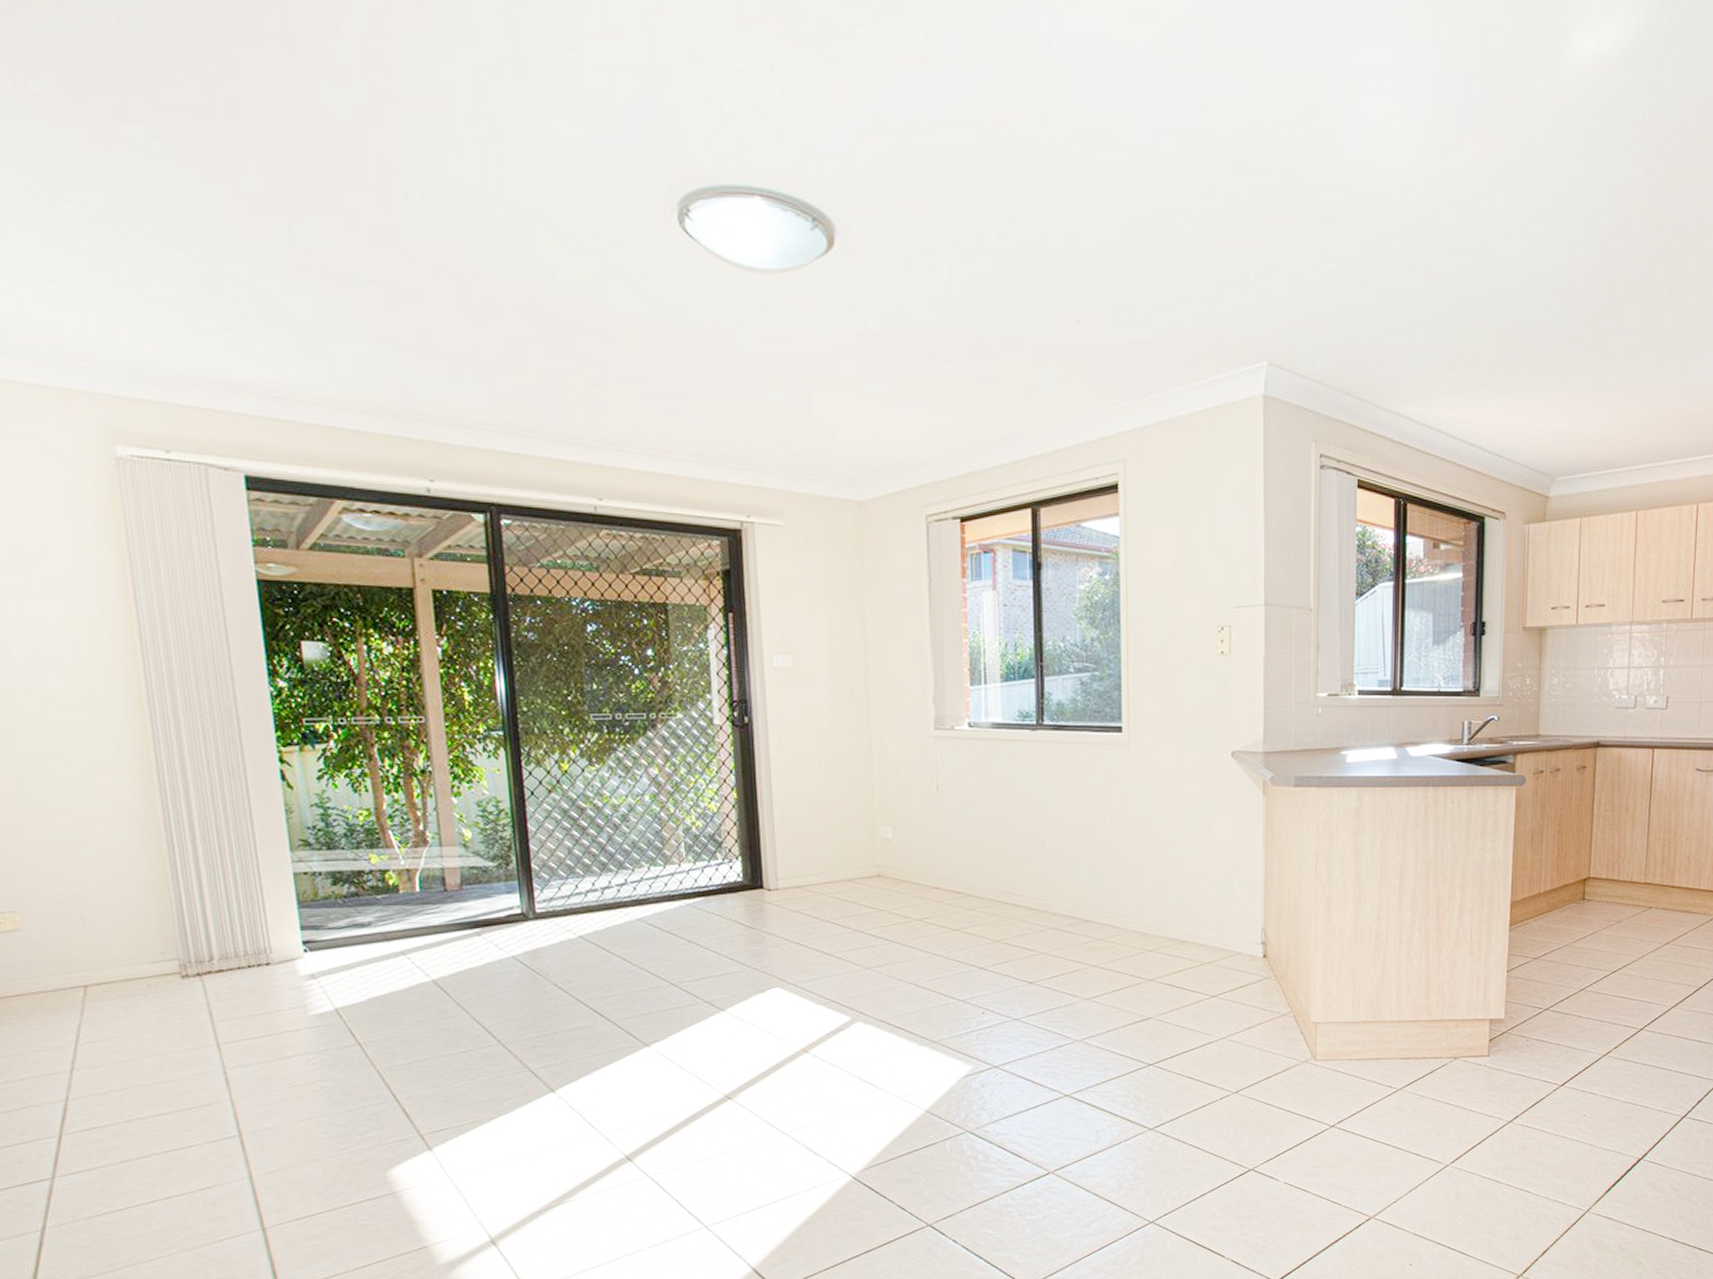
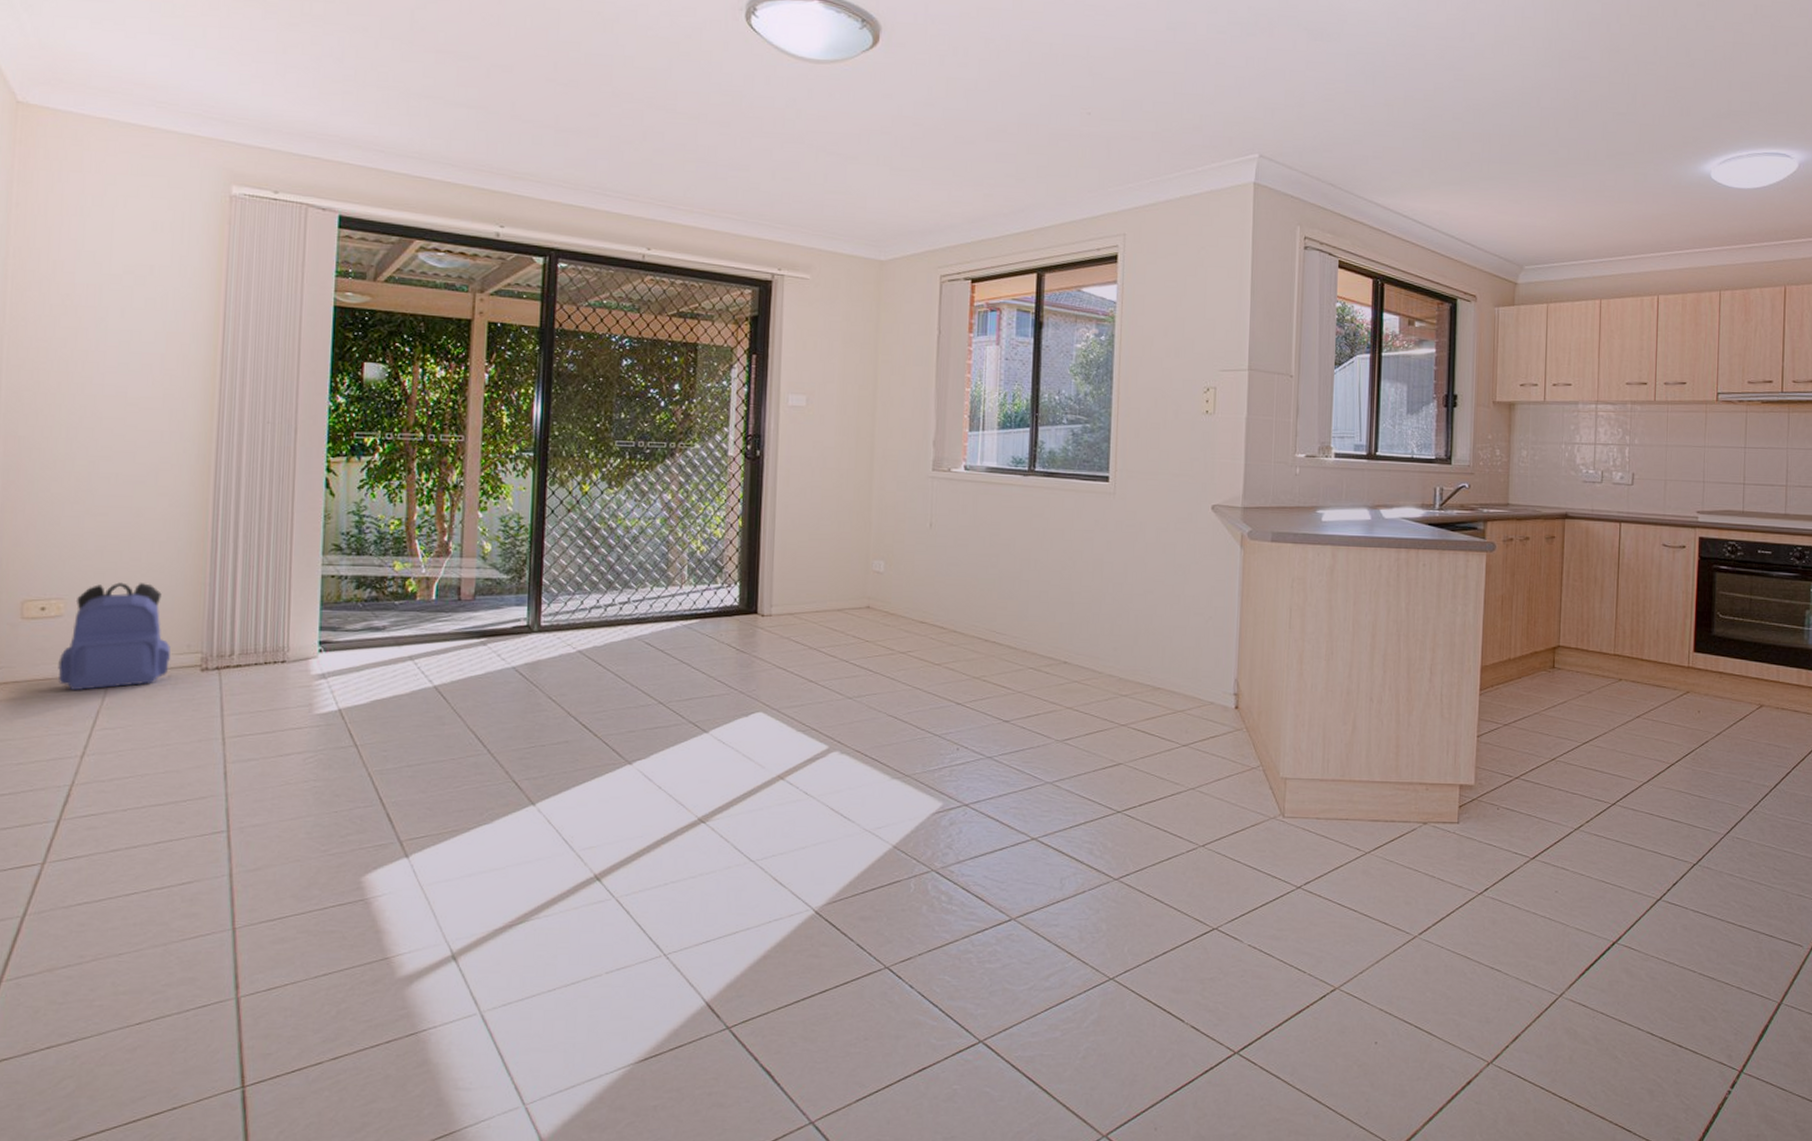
backpack: none [25,891,147,1006] -> present [58,582,171,691]

